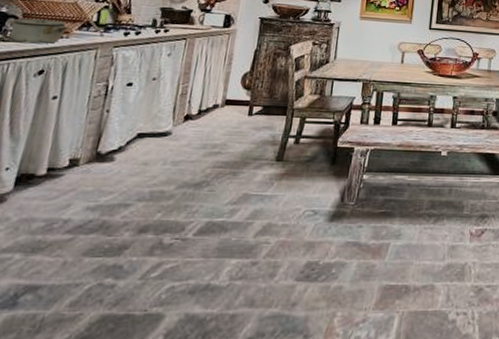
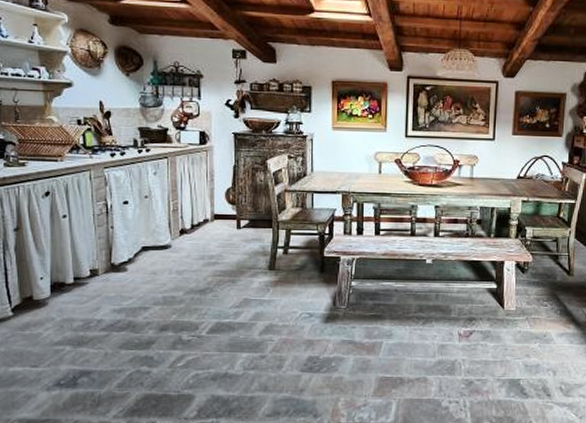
cooking pot: present [9,18,68,44] -> none [9,143,60,168]

